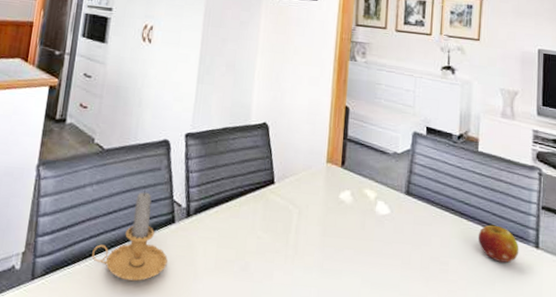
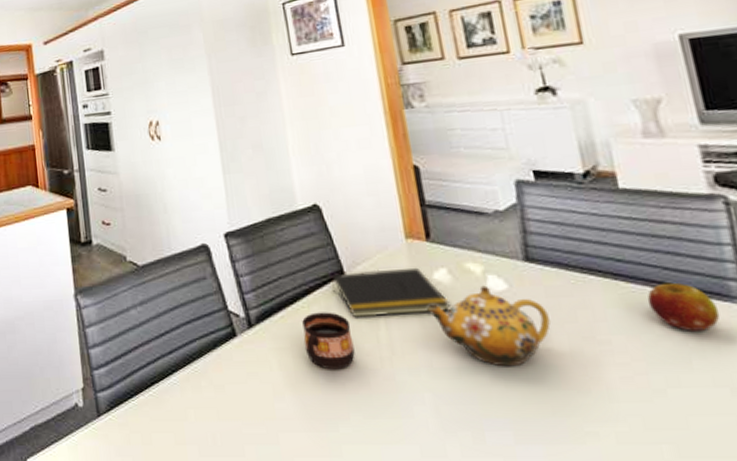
candle: present [92,189,168,282] -> none [153,303,239,408]
cup: none [228,211,269,262] -> present [302,312,355,370]
notepad: none [262,182,348,225] -> present [332,267,452,318]
teapot: none [329,208,412,274] -> present [427,285,551,367]

